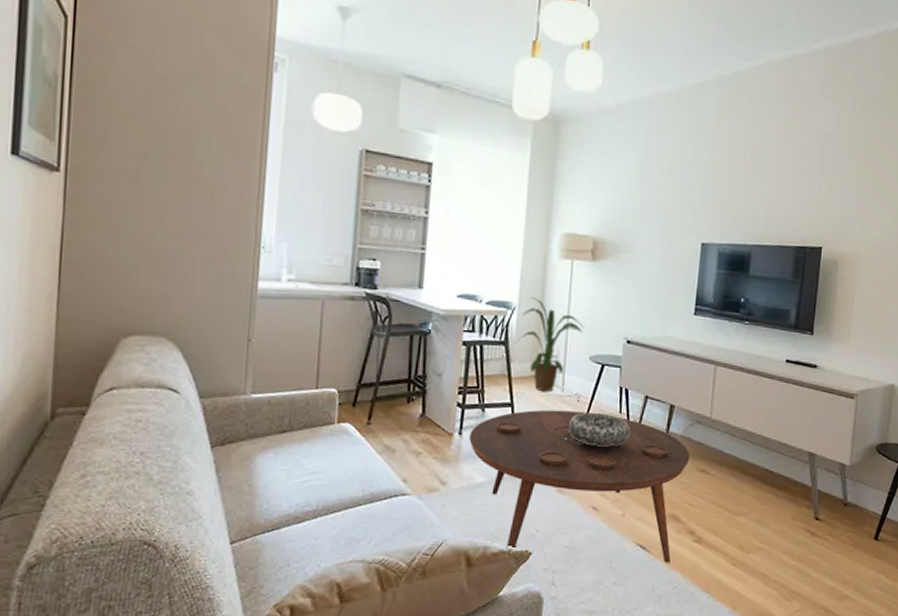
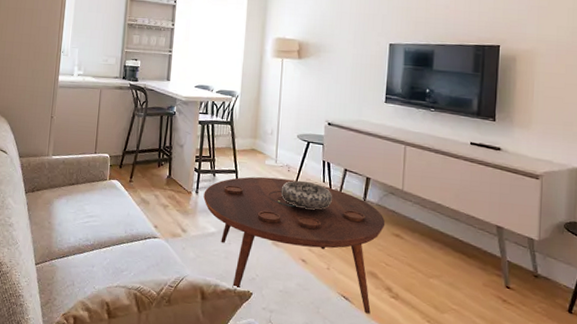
house plant: present [515,297,585,392] -> none [239,87,293,163]

